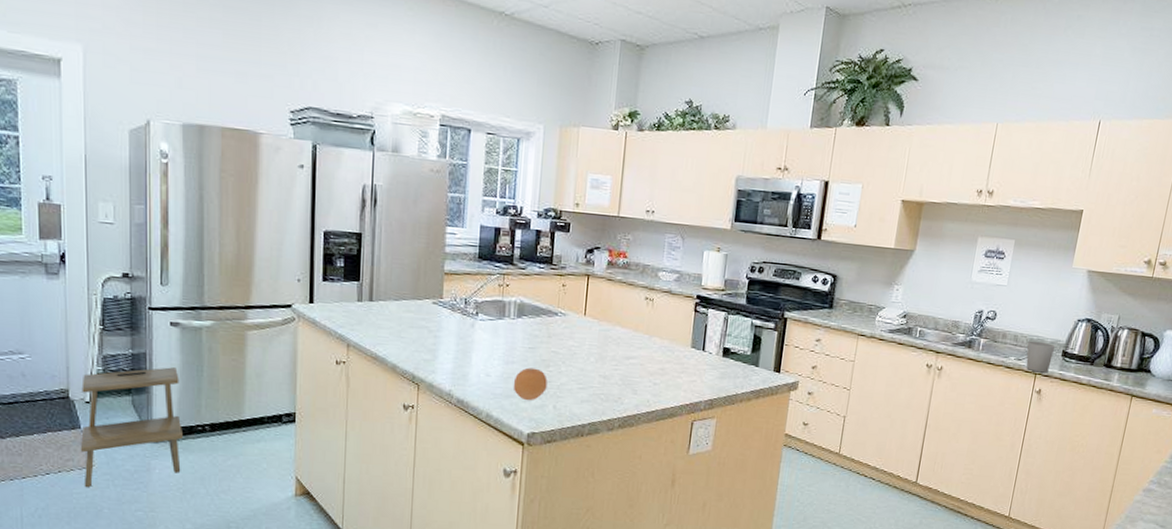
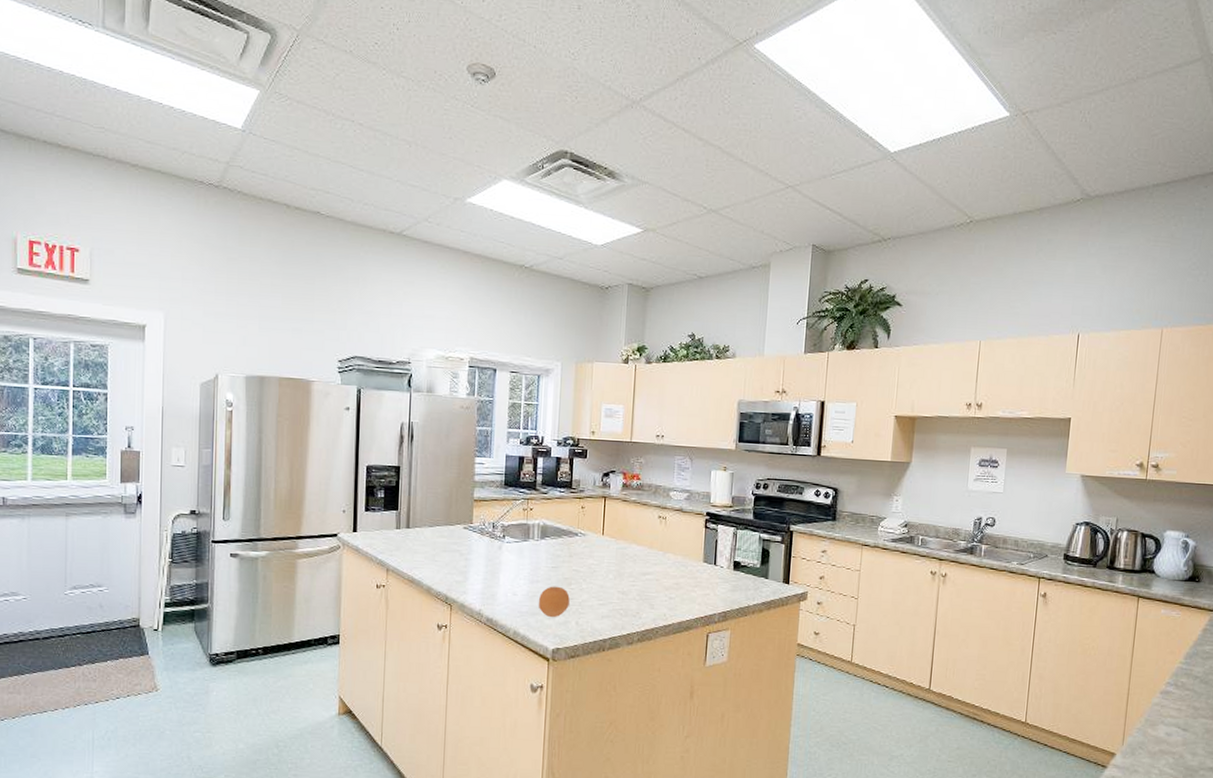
step stool: present [80,367,182,488] -> none [147,595,238,711]
dixie cup: present [1026,340,1056,373] -> none [1028,545,1057,577]

